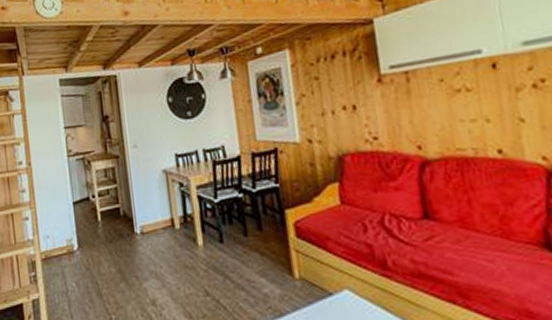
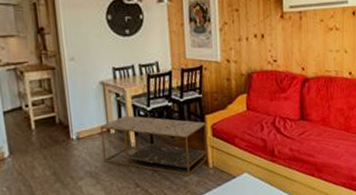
coffee table: none [164,208,292,287] -> present [100,115,208,176]

